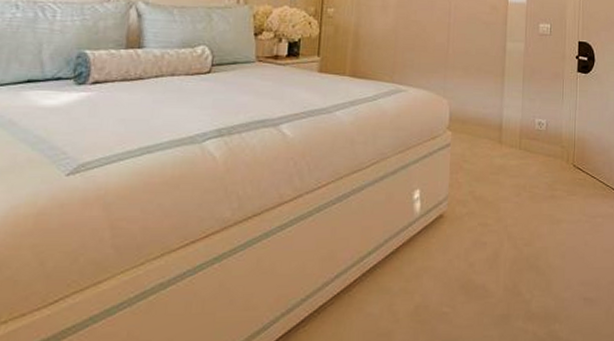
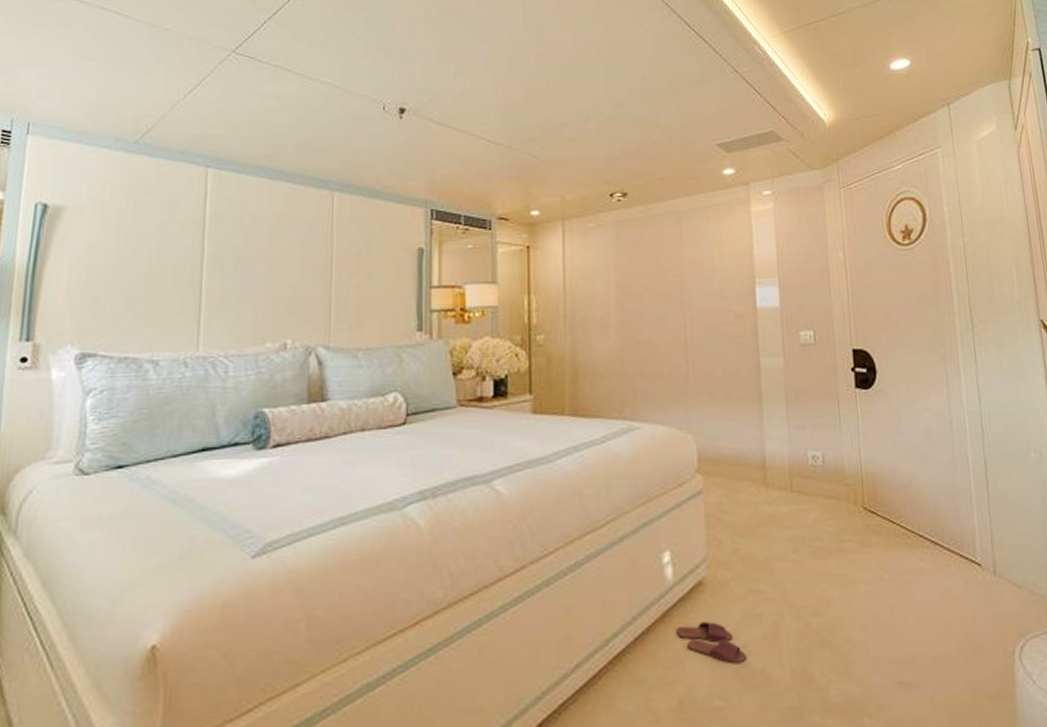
slippers: none [419,246,472,279] -> present [677,622,747,663]

